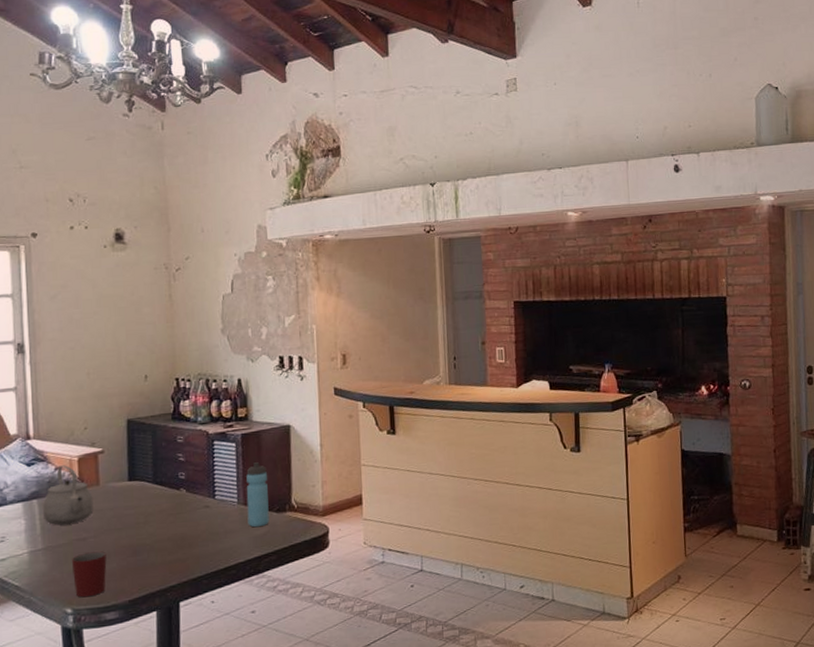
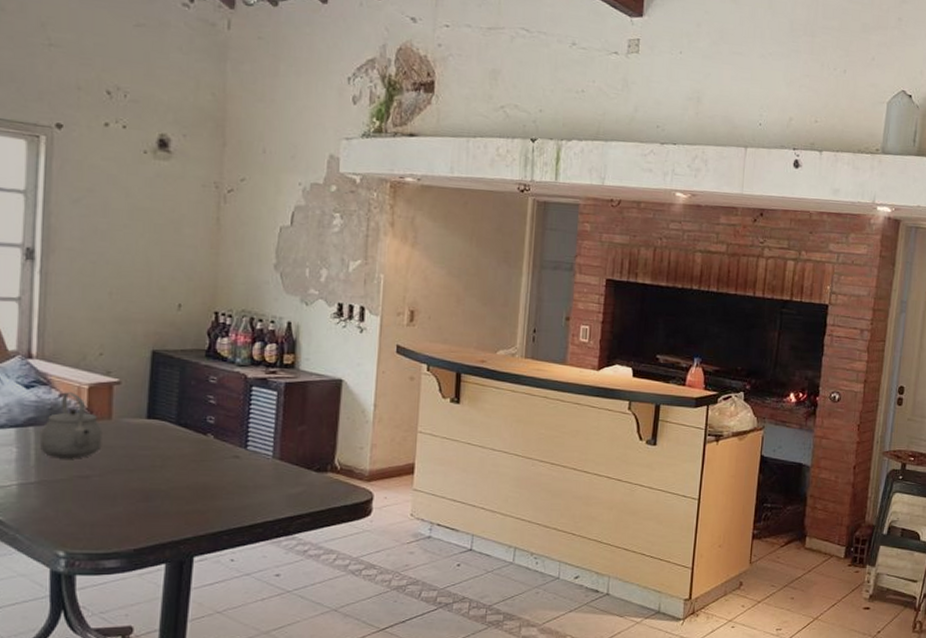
mug: present [72,551,107,598] -> none [70,492,112,541]
water bottle: present [246,462,269,528] -> none [282,415,310,486]

